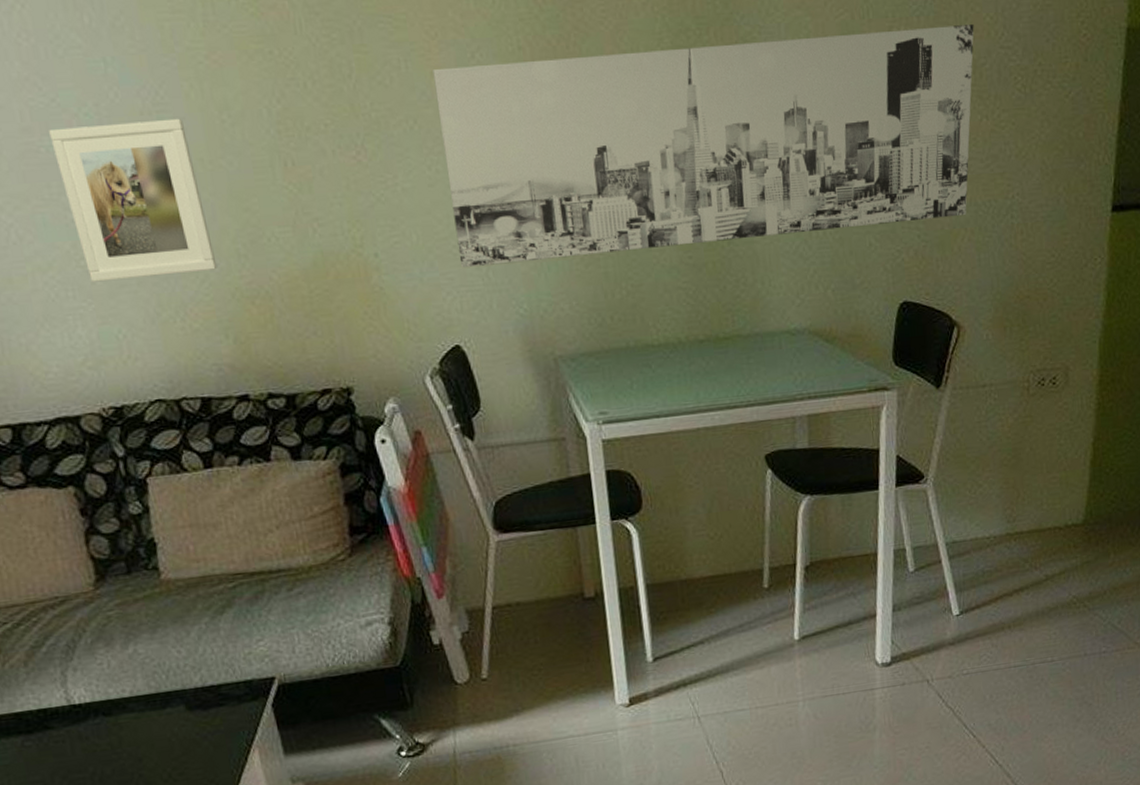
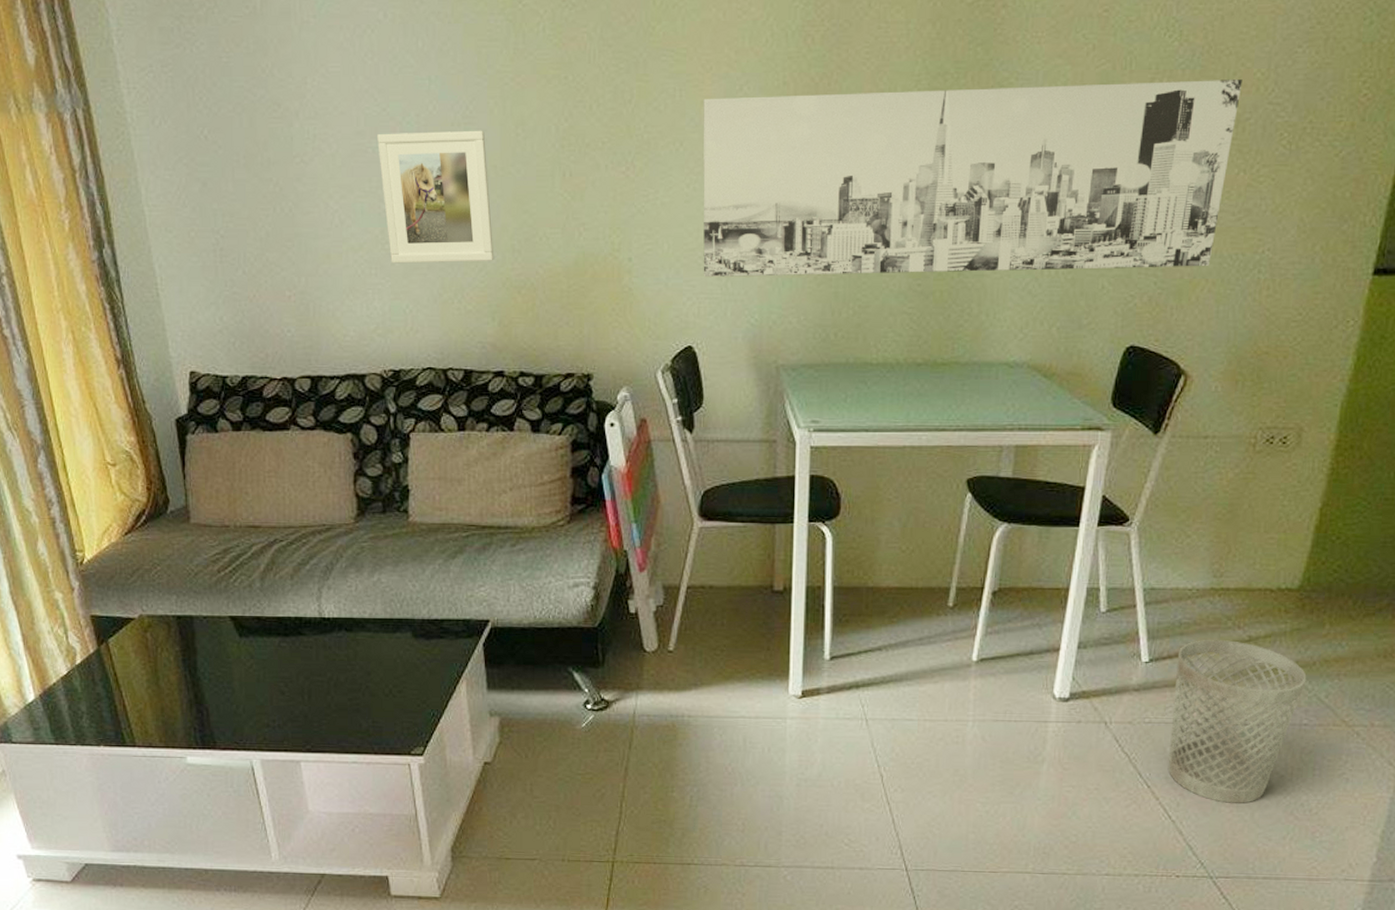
wastebasket: none [985,582,1100,740] -> present [1167,640,1307,803]

